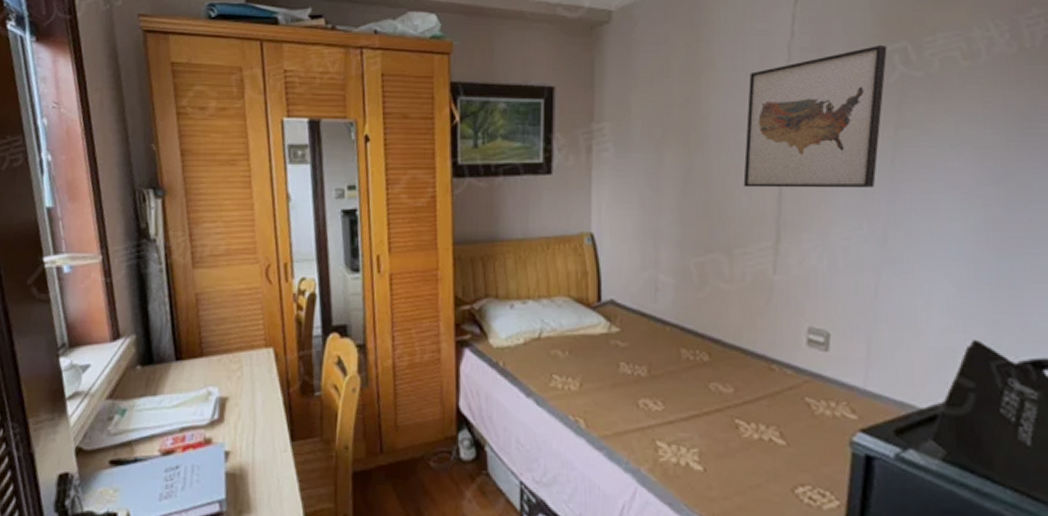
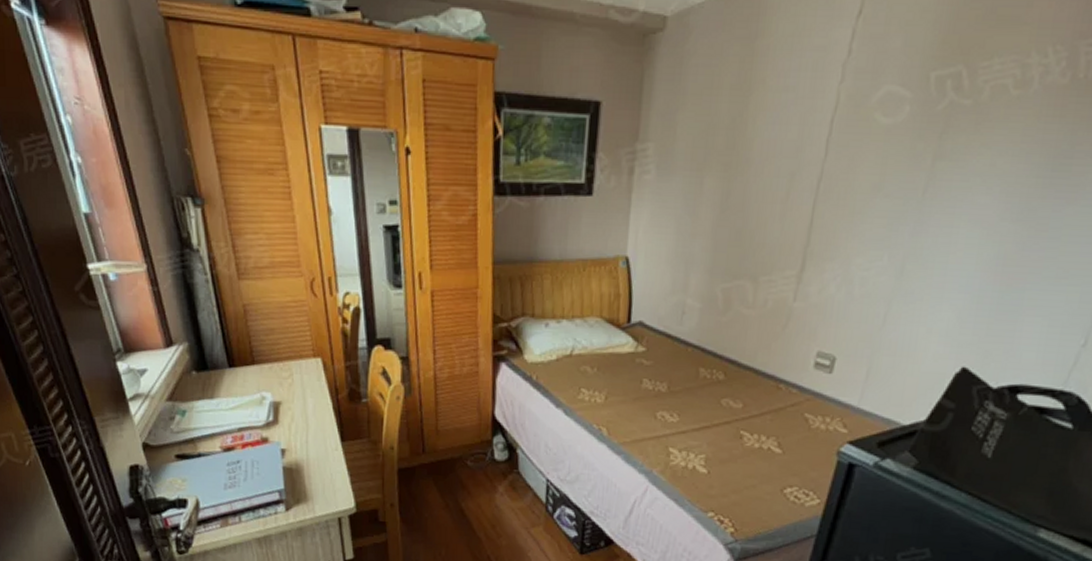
wall art: present [743,45,887,189] -> none [777,69,942,221]

